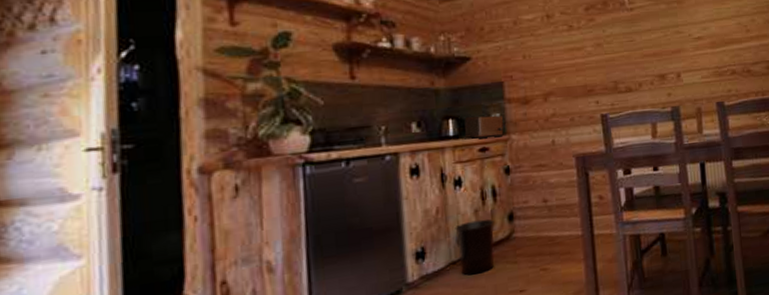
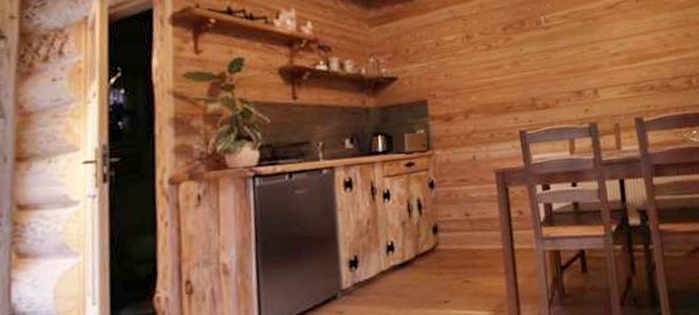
waste bin: present [455,219,494,276] -> none [384,231,420,285]

